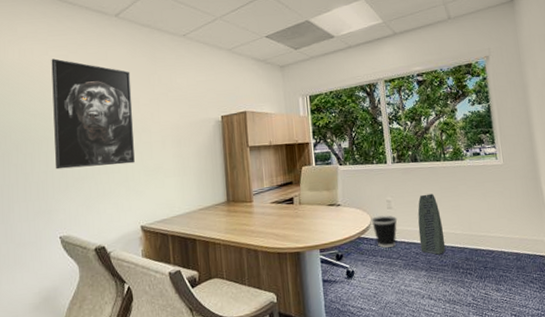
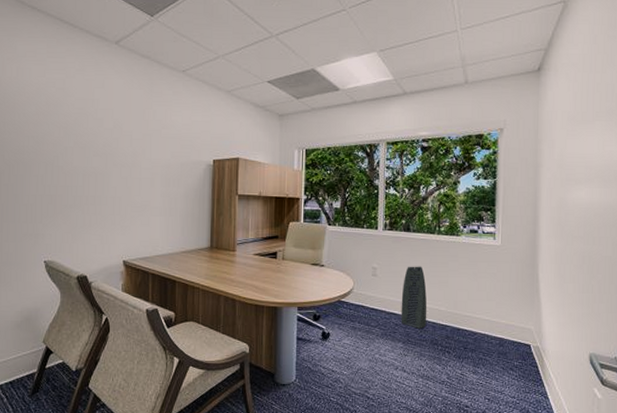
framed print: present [51,59,135,170] -> none [44,81,126,198]
wastebasket: present [371,215,398,248] -> none [353,282,381,315]

